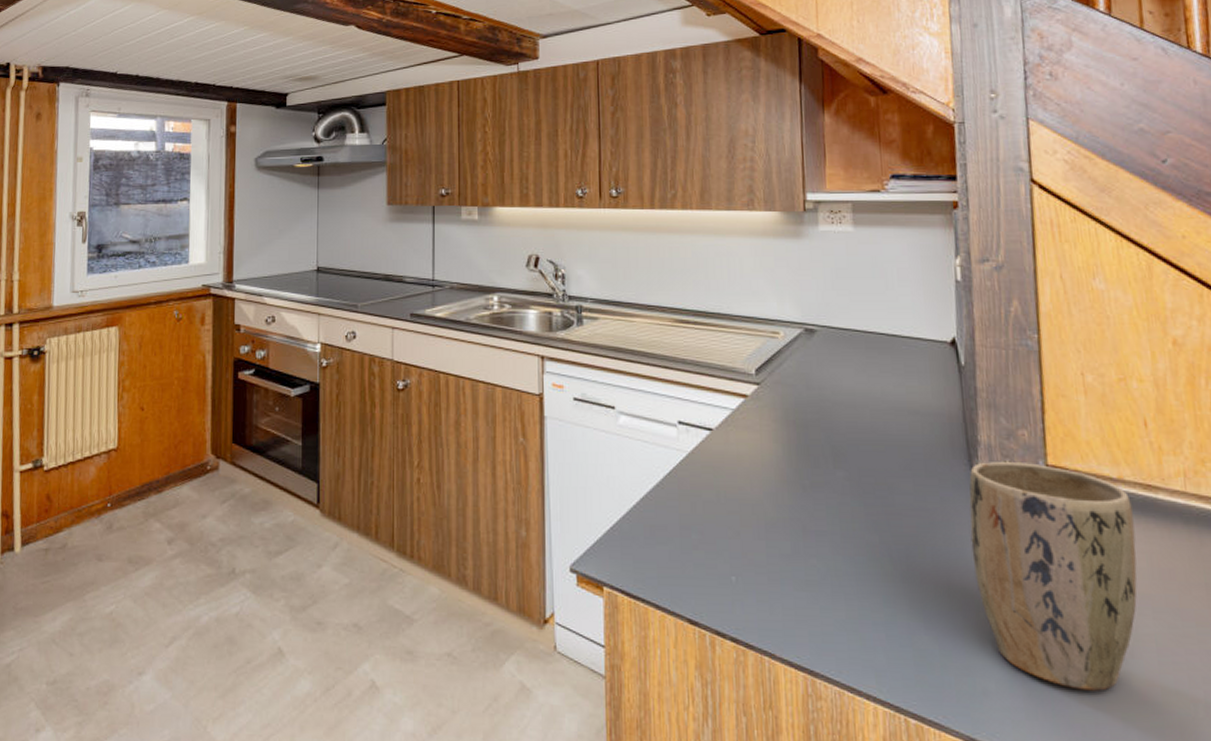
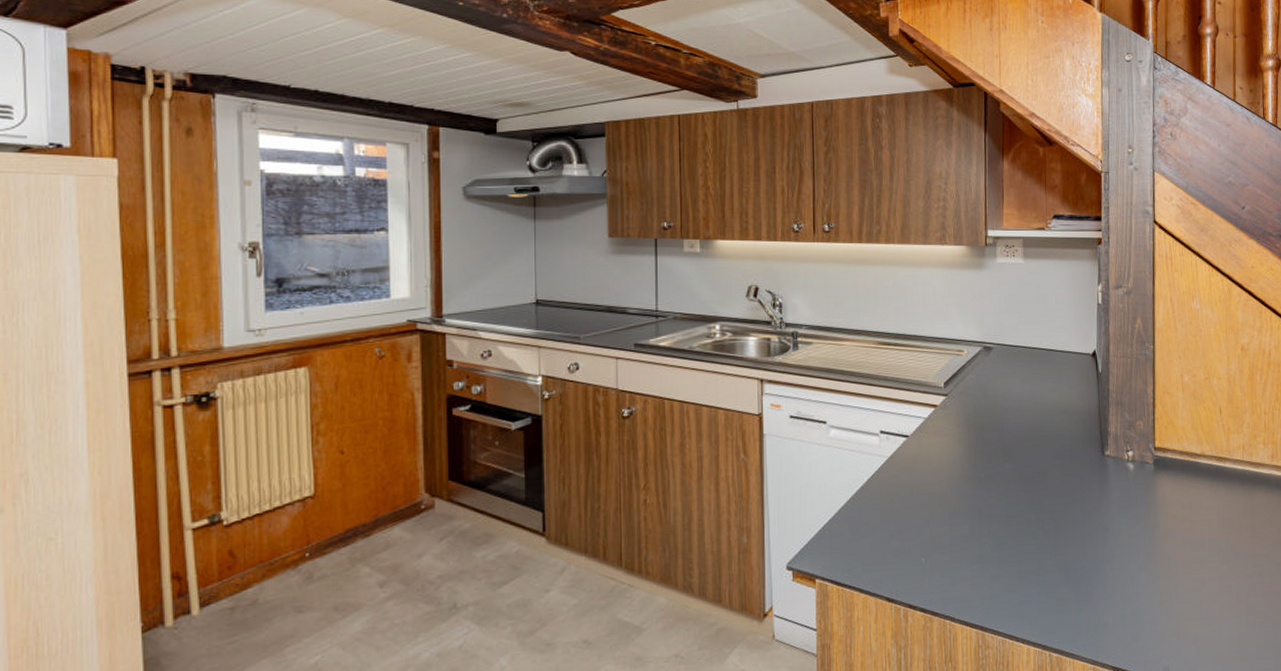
plant pot: present [969,462,1137,691] -> none [1100,446,1210,614]

